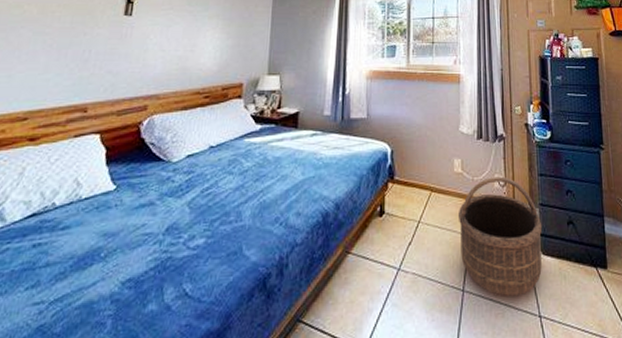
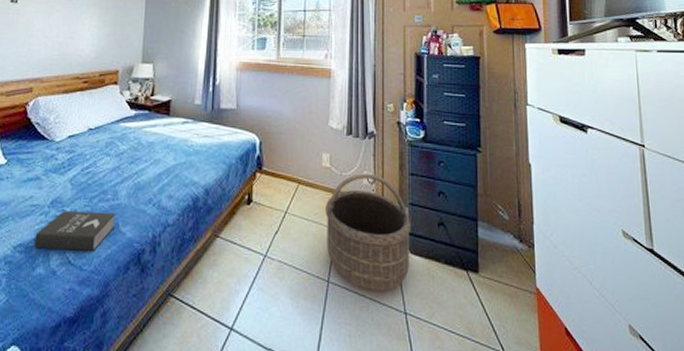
book: none [145,235,239,283] -> present [34,211,116,251]

